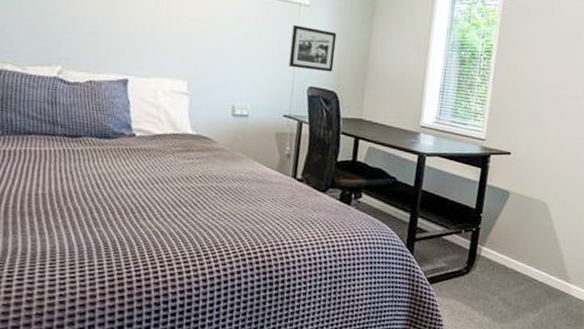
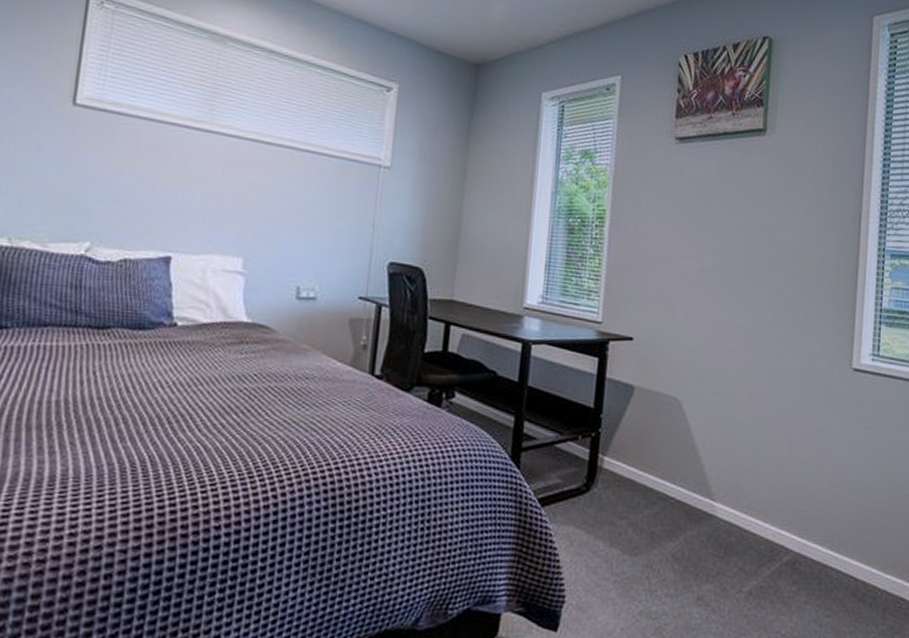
picture frame: present [289,24,337,72] -> none [365,189,423,245]

